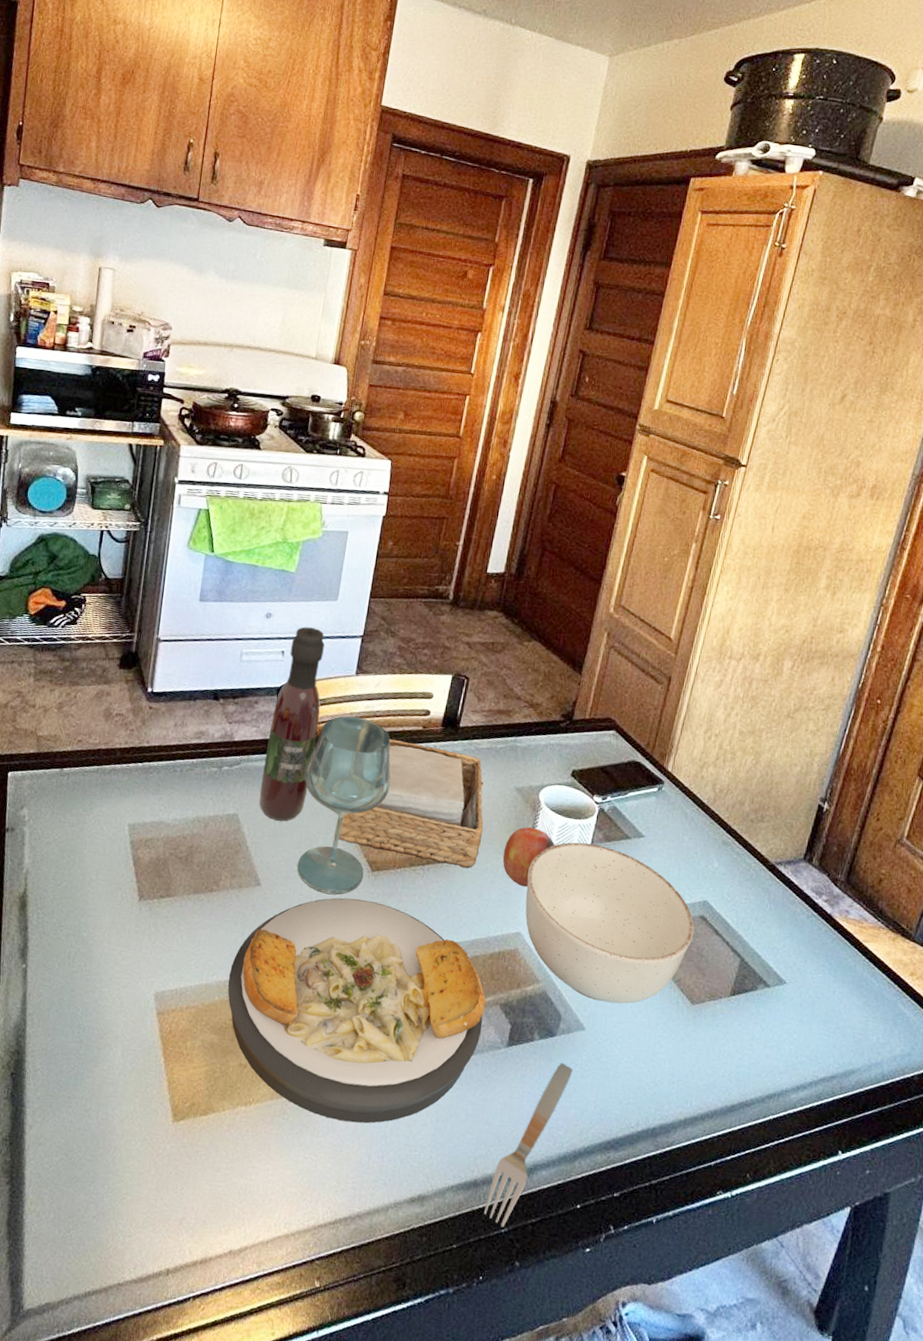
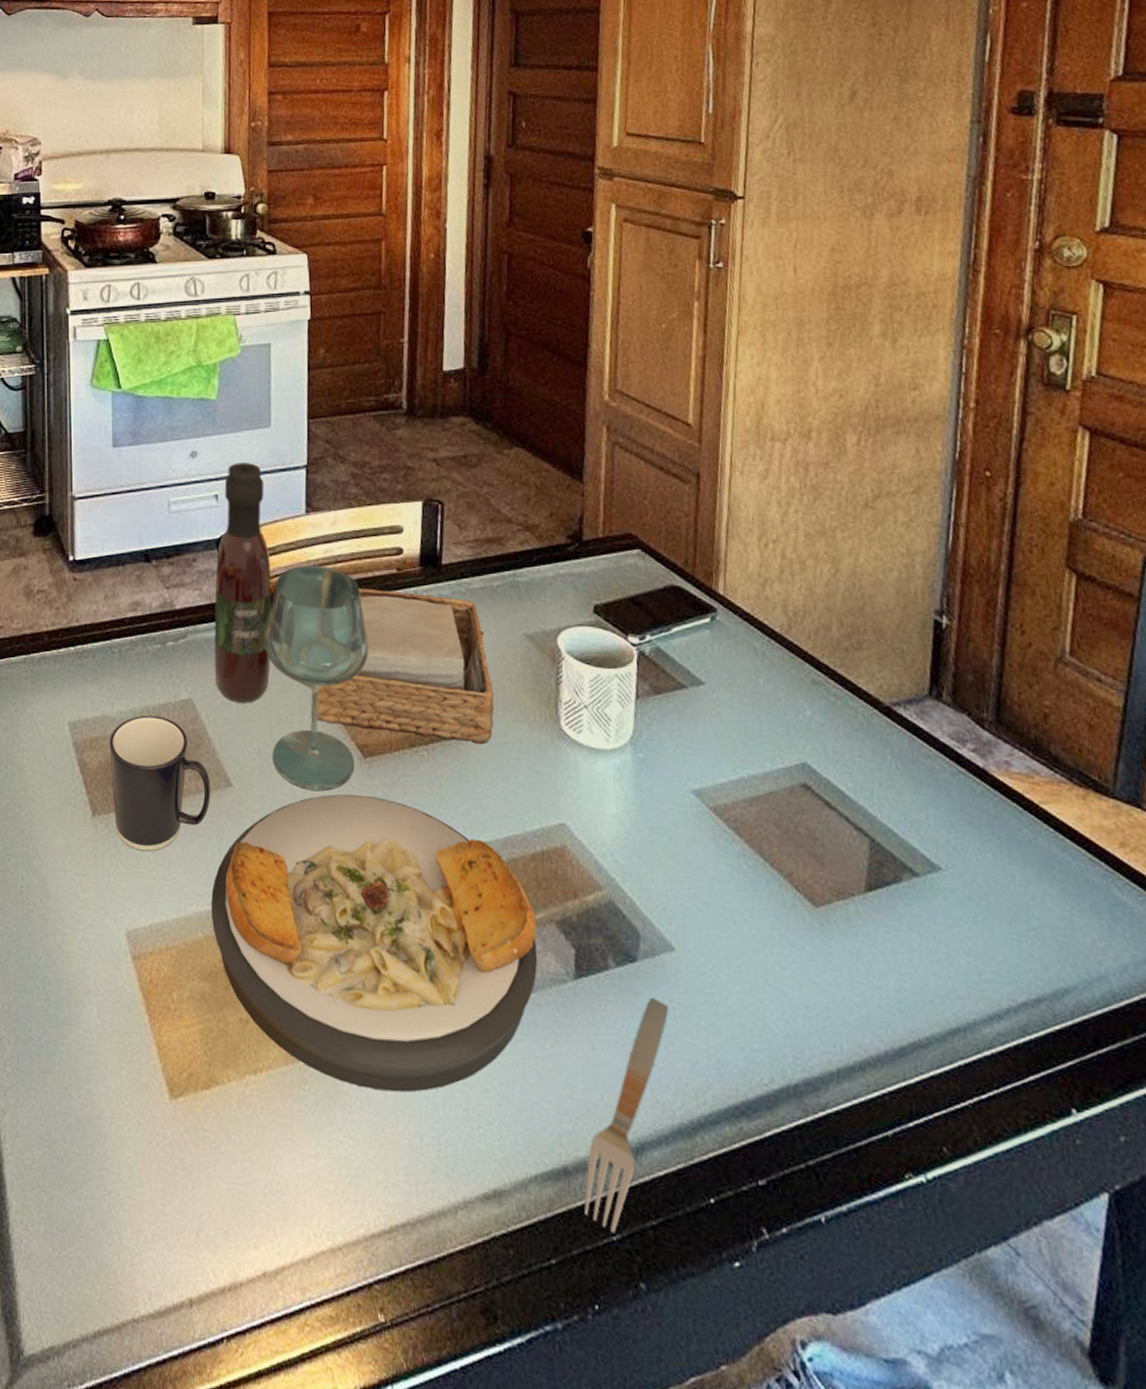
mug: none [157,823,243,932] -> present [109,715,211,852]
fruit: present [502,827,556,887] -> none [524,684,590,763]
bowl: present [525,842,695,1004] -> none [560,698,798,912]

